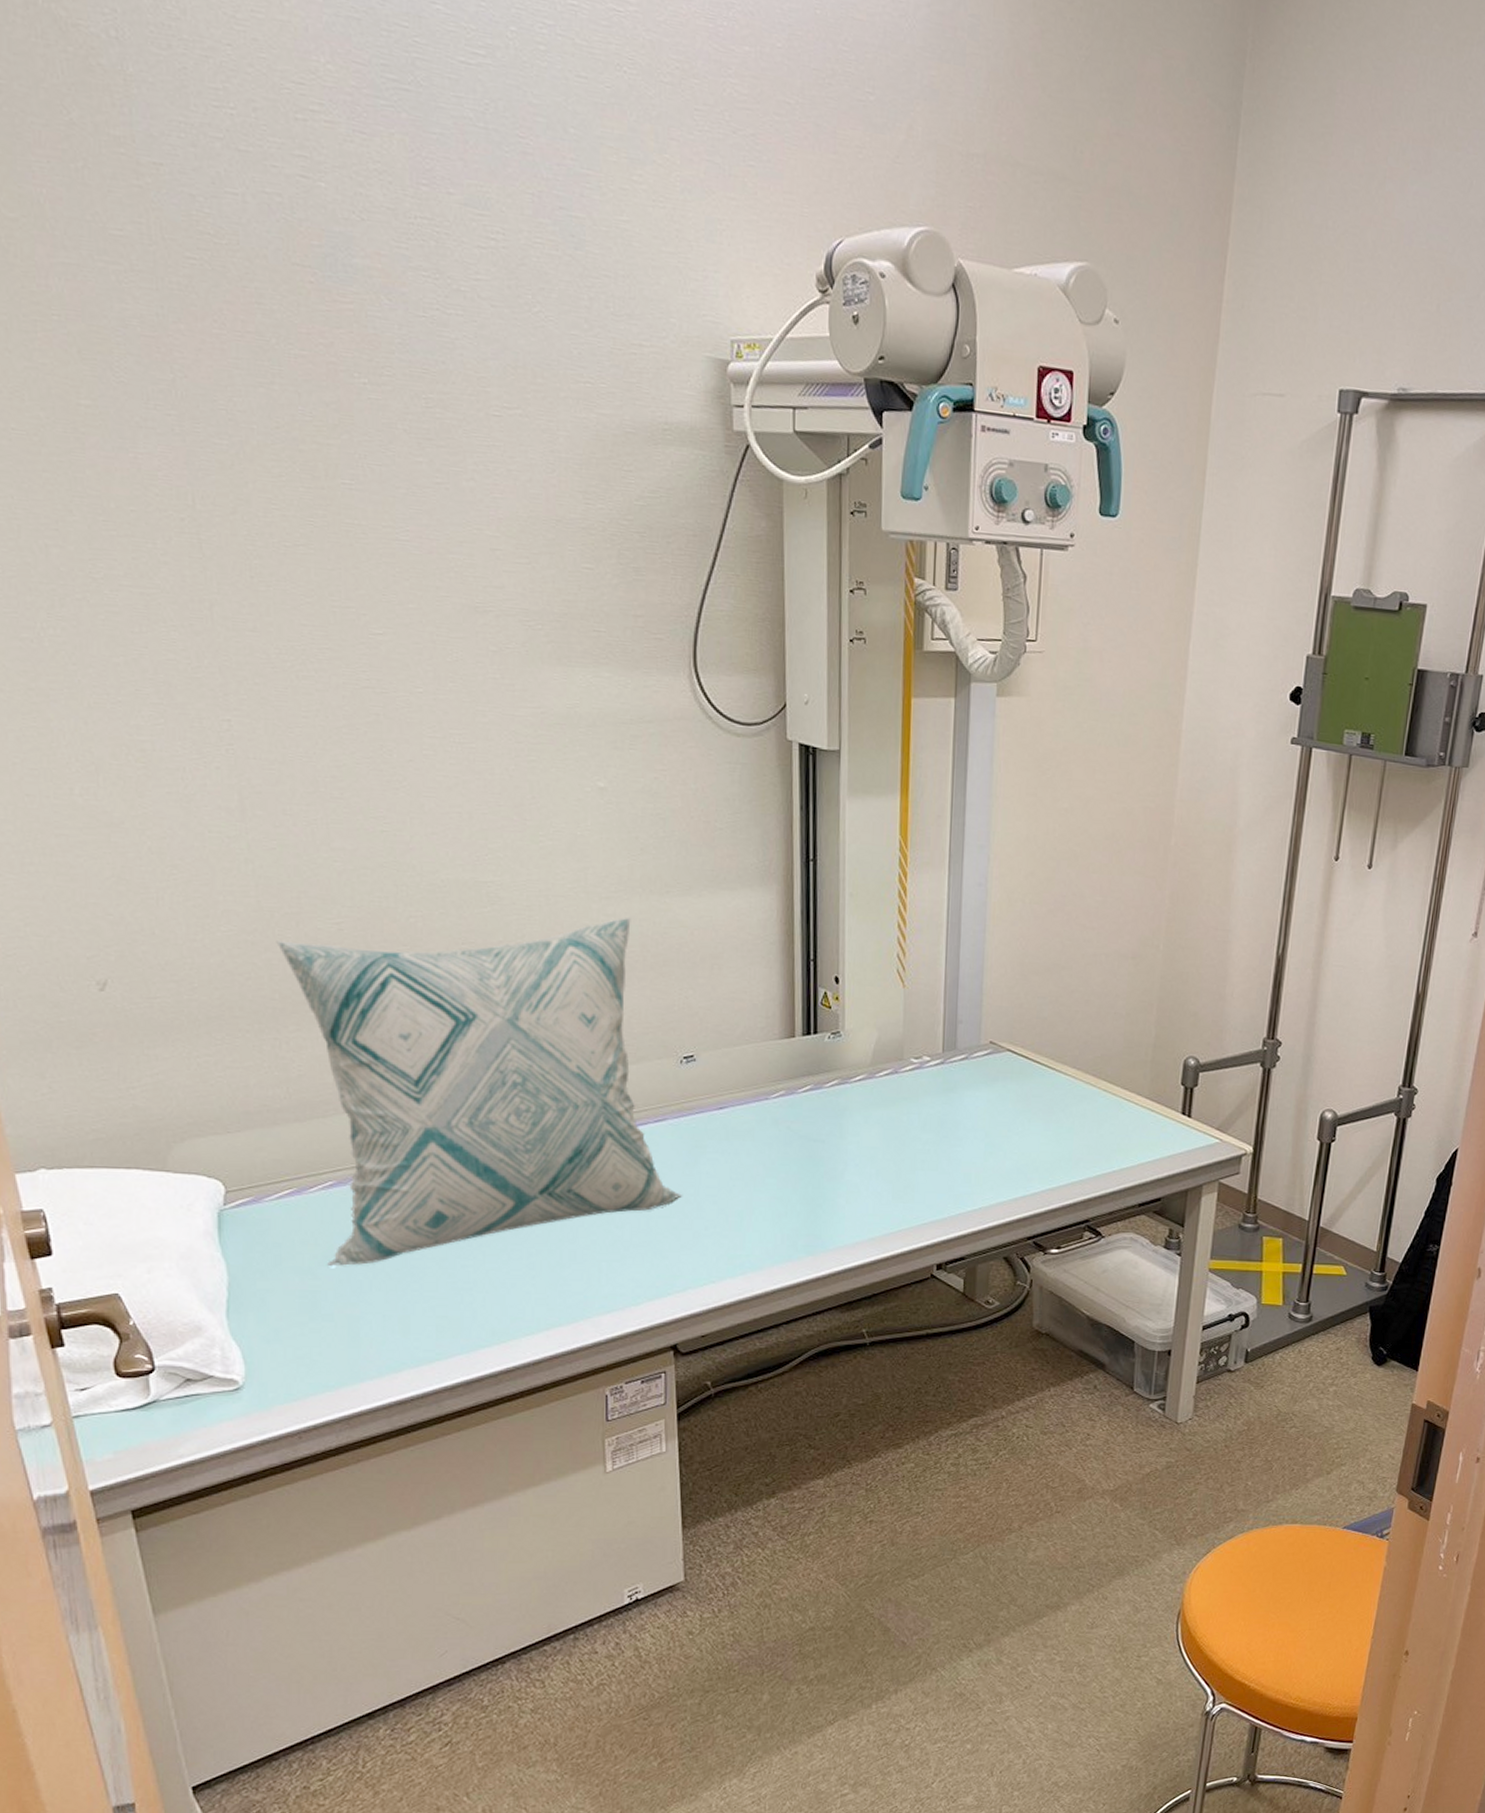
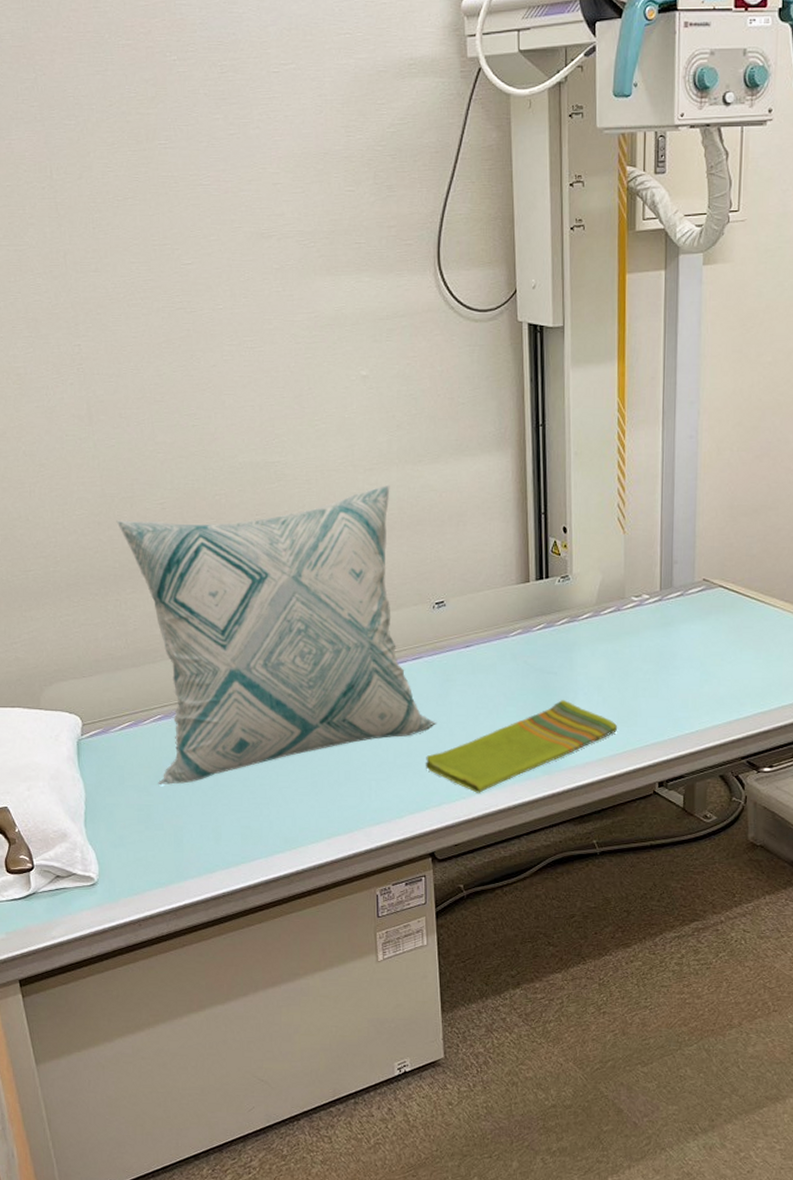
dish towel: none [667,1172,893,1277] -> present [425,700,618,793]

